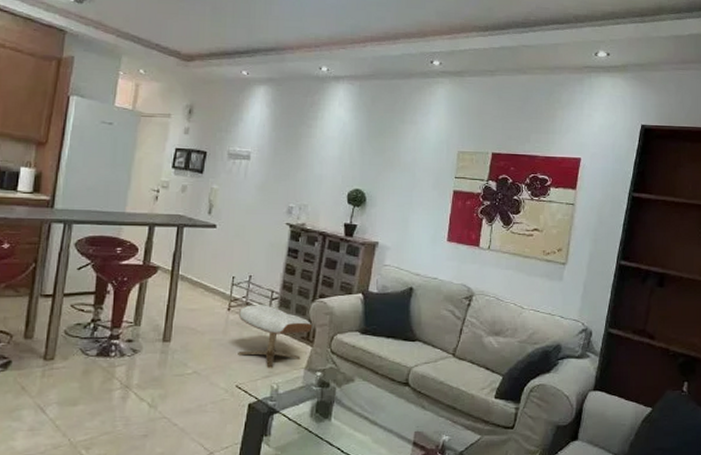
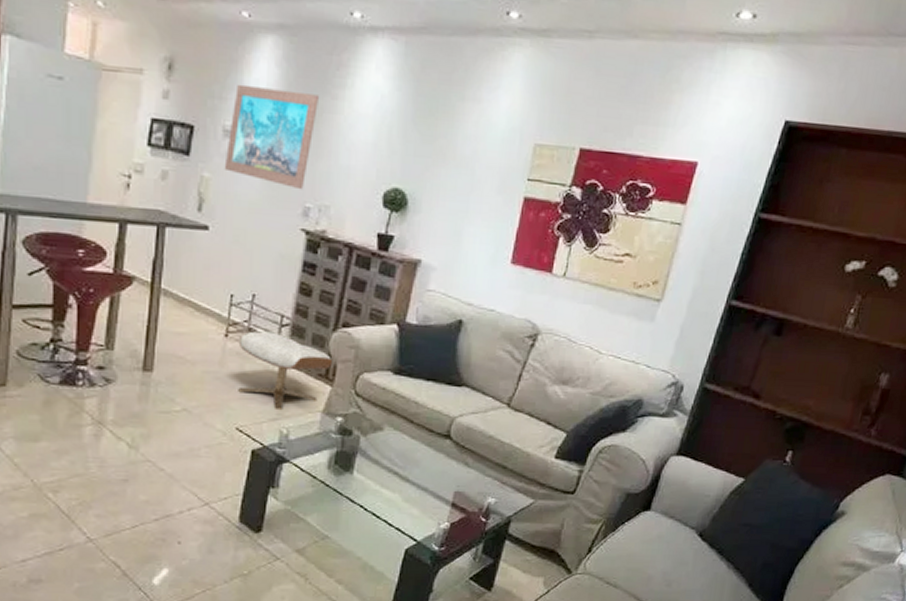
wall art: none [228,120,298,194] -> present [224,83,319,190]

